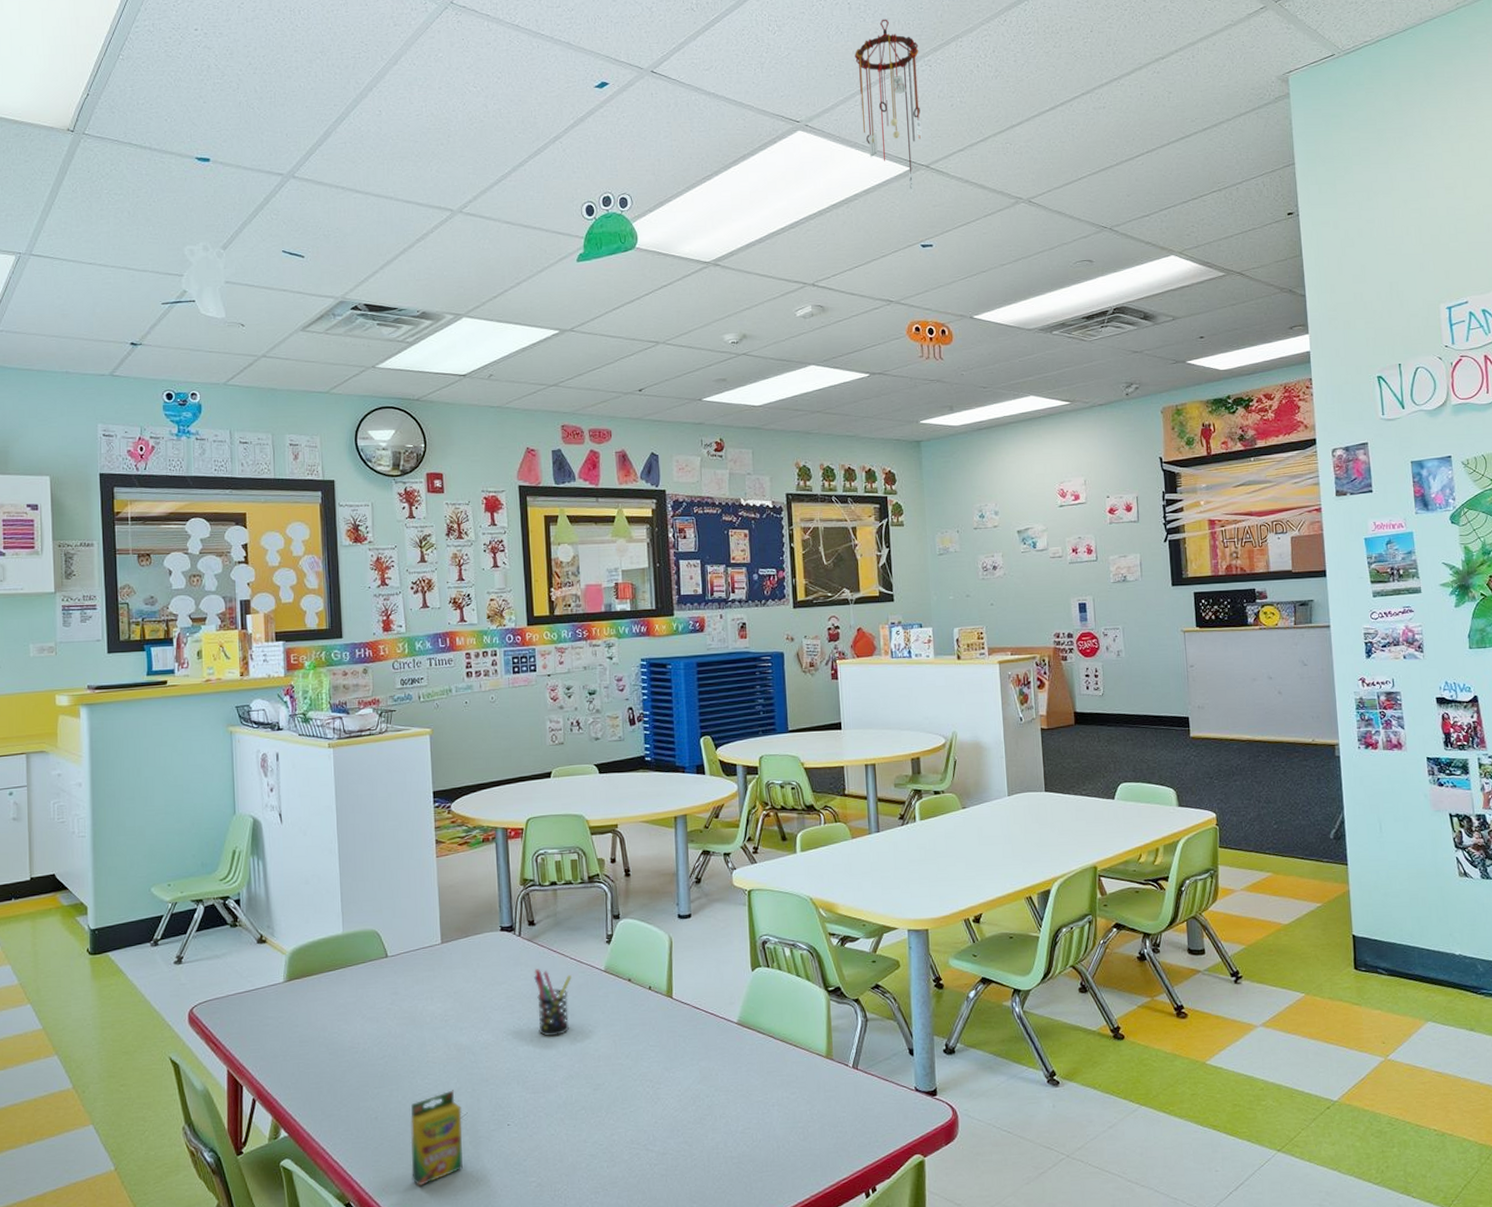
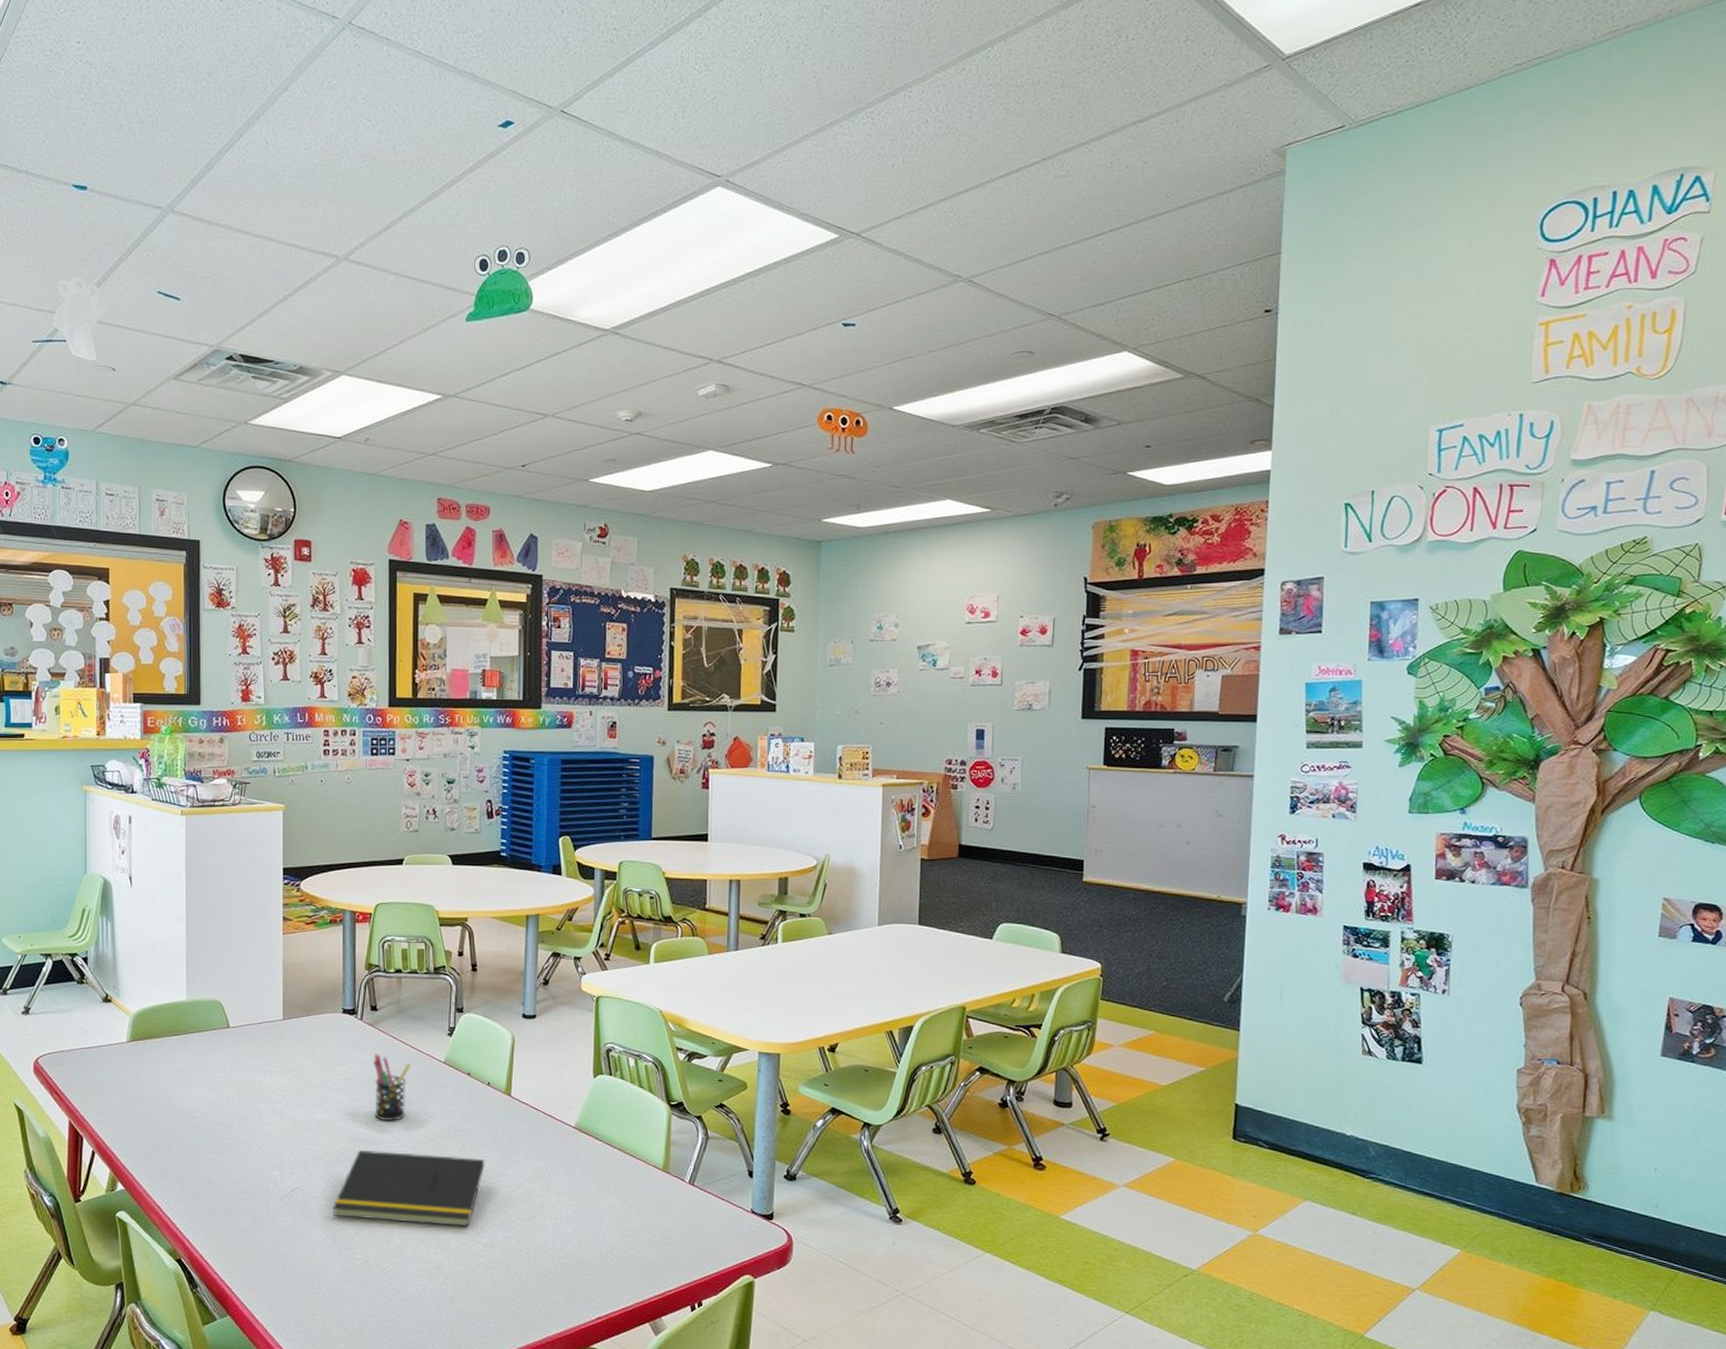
crayon box: present [410,1090,463,1186] -> none [242,1163,294,1251]
notepad: none [502,1065,652,1141] -> present [332,1150,485,1227]
mobile: present [854,19,922,195] -> none [787,61,862,266]

